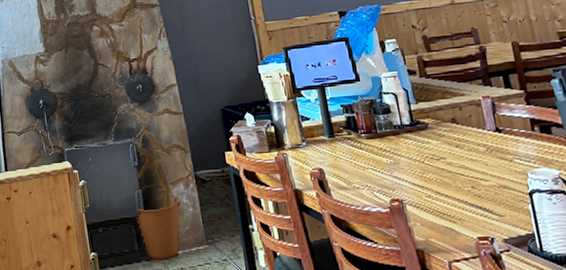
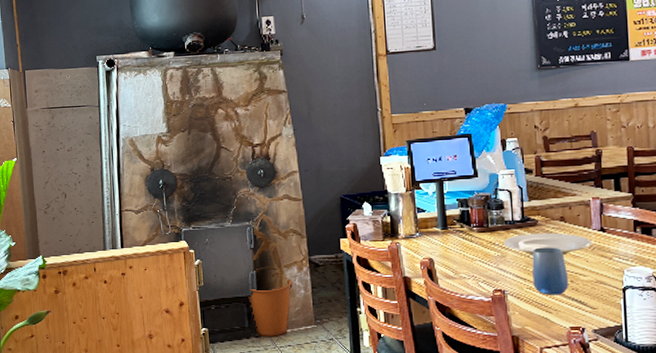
plate: none [394,135,489,161] -> present [503,232,592,256]
cup: none [427,151,471,204] -> present [532,247,570,295]

